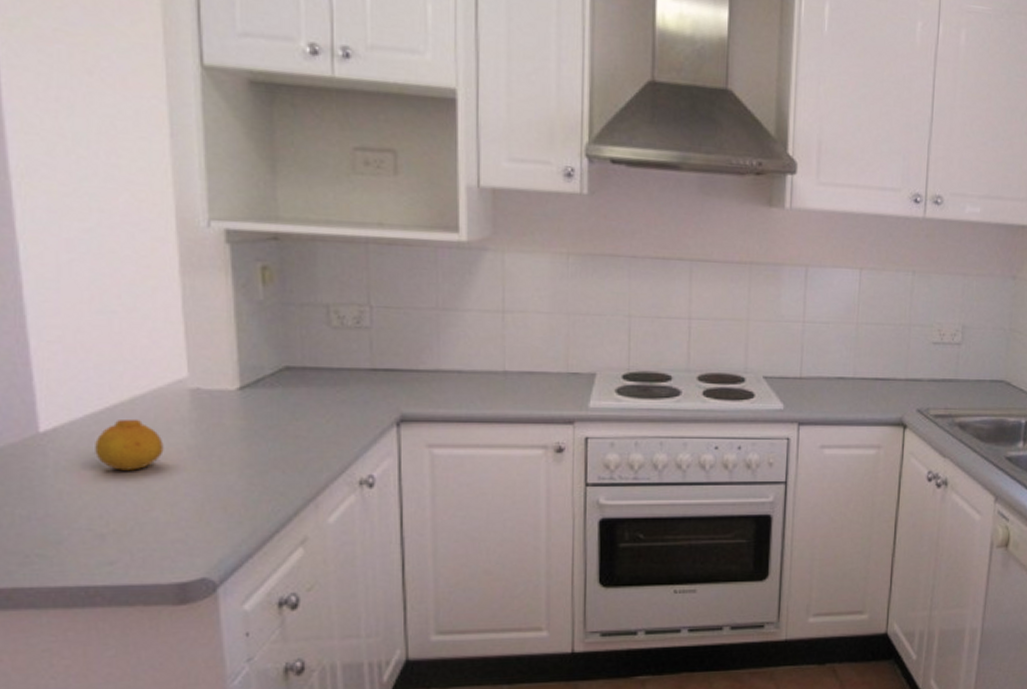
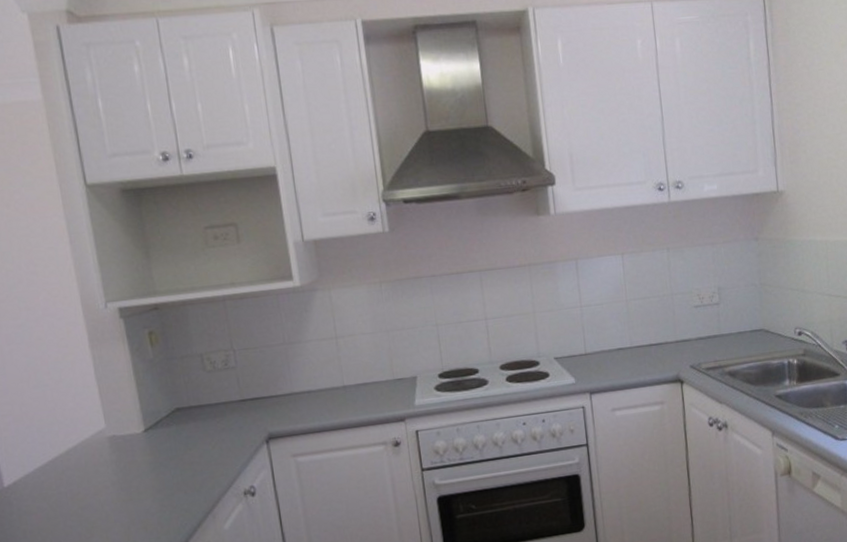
fruit: present [95,419,164,471] -> none [45,466,95,509]

